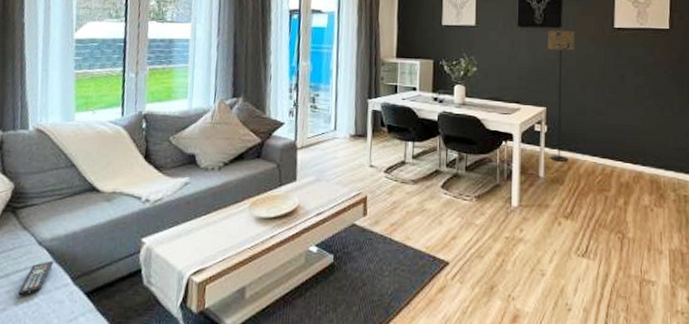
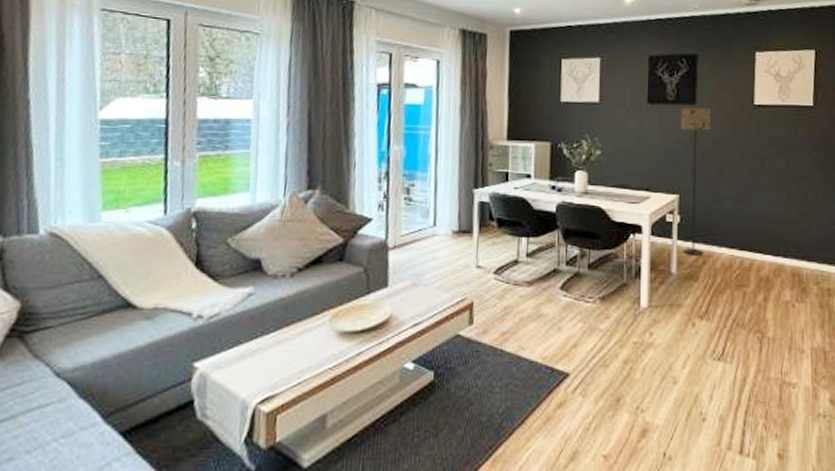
remote control: present [18,260,54,296] -> none [30,395,77,441]

